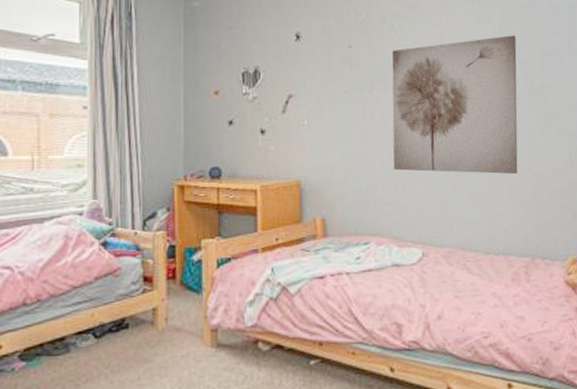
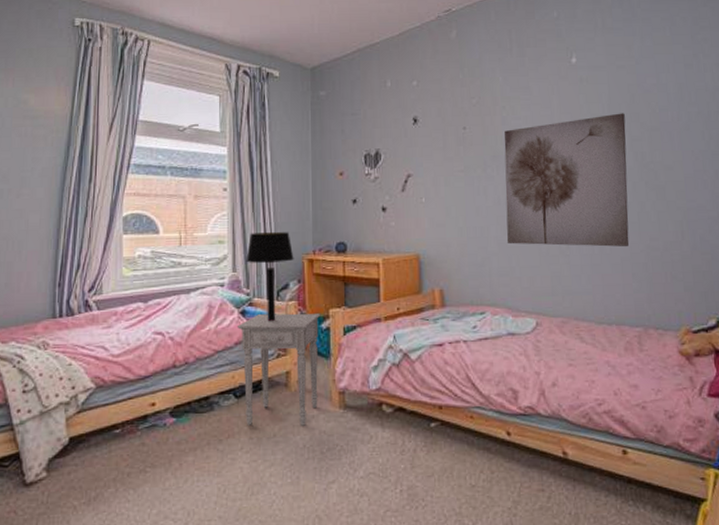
nightstand: none [97,244,192,368] -> present [236,313,321,426]
table lamp: none [108,155,163,254] -> present [246,232,294,322]

